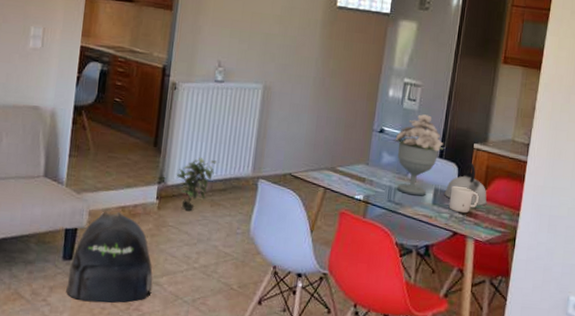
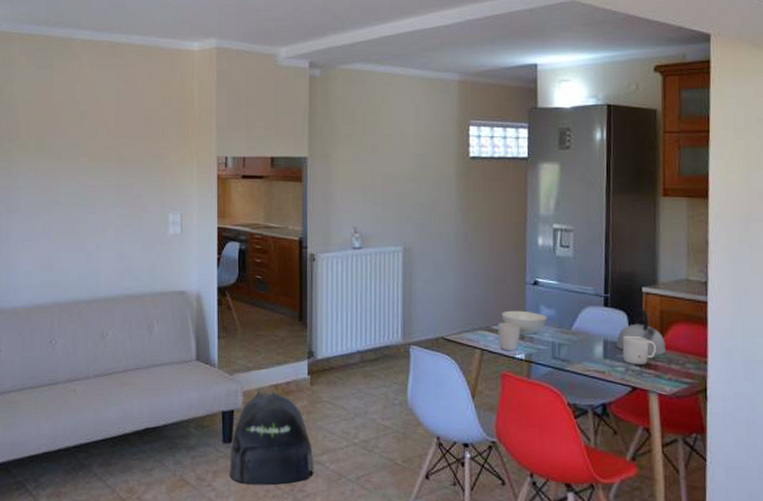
potted plant: present [177,158,217,210] -> none [326,328,364,384]
cup: none [341,165,363,192] -> present [498,323,521,351]
bowl: none [347,154,388,179] -> present [501,310,547,335]
bouquet: present [393,114,444,196] -> none [549,261,607,350]

